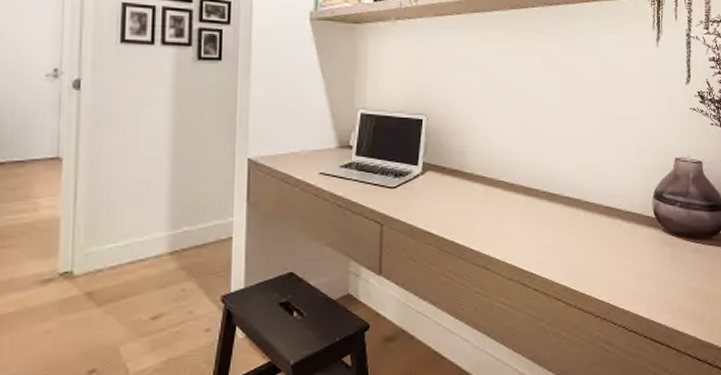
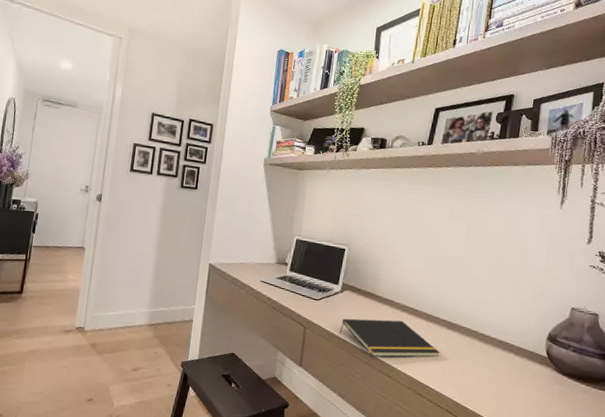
notepad: none [424,200,542,249] -> present [339,318,440,358]

